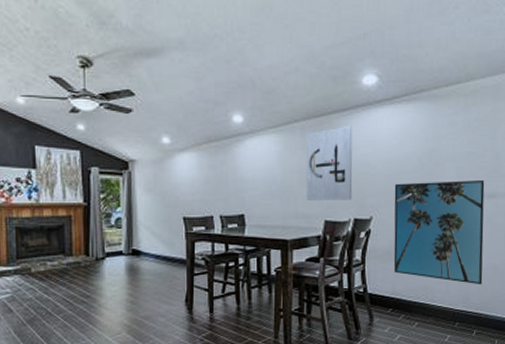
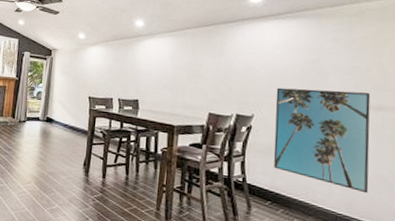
wall art: present [305,125,353,200] -> none [193,34,239,98]

